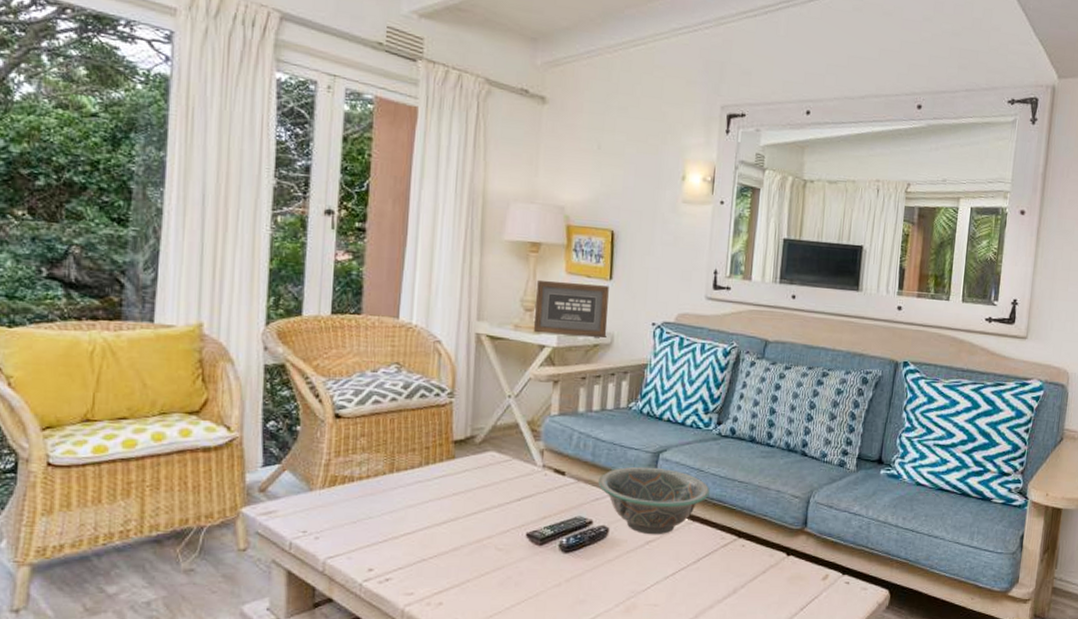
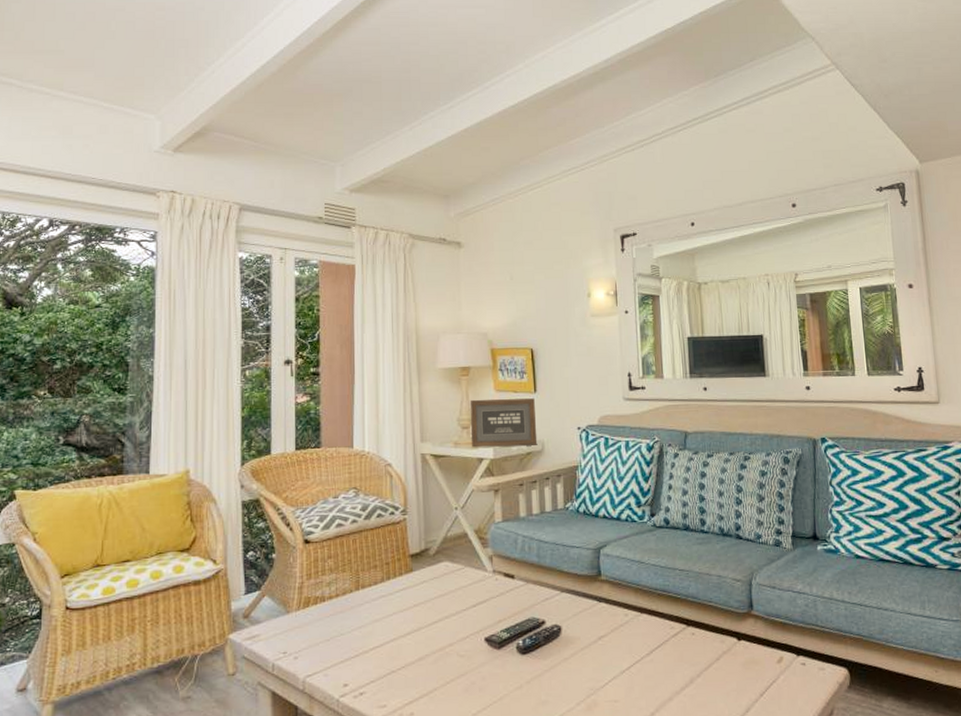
decorative bowl: present [598,466,710,535] -> none [546,563,653,630]

